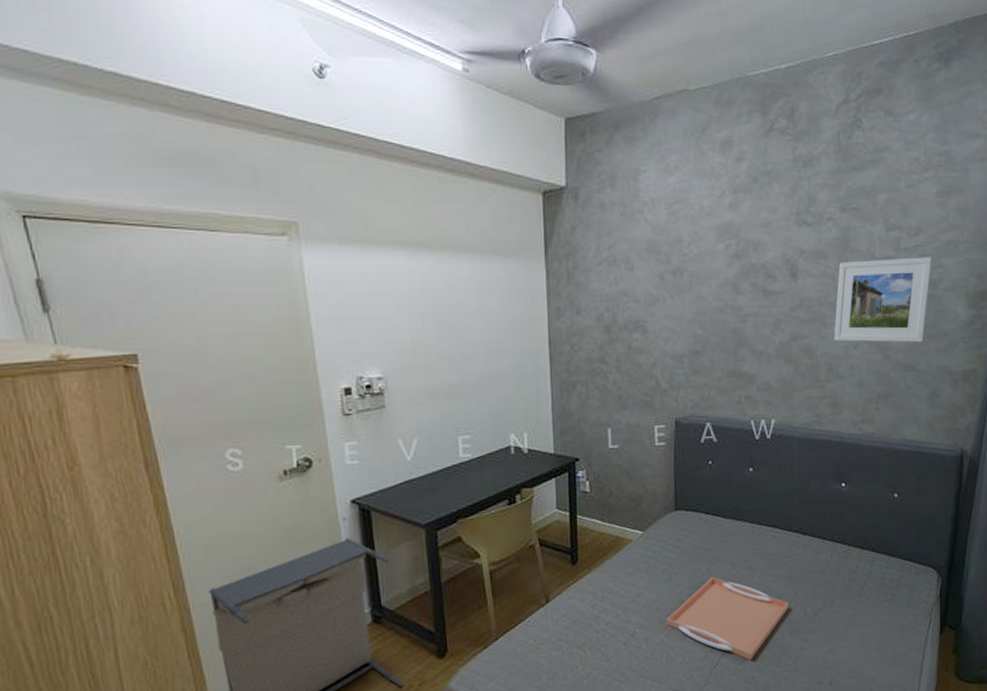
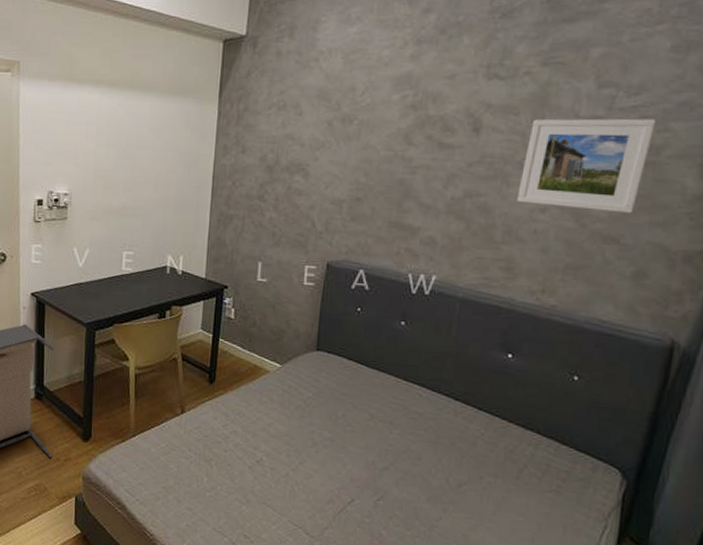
serving tray: present [667,577,789,660] -> none [294,423,430,516]

